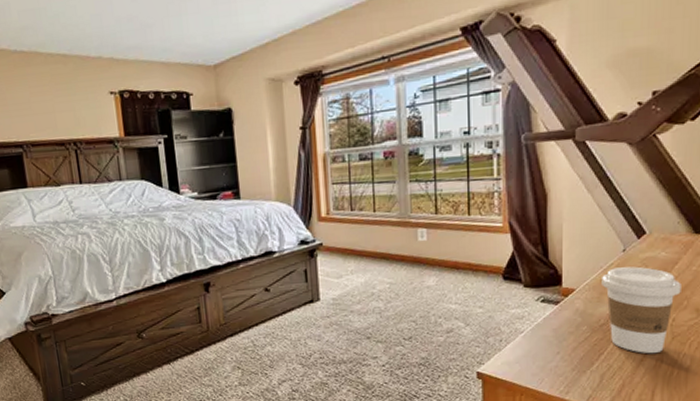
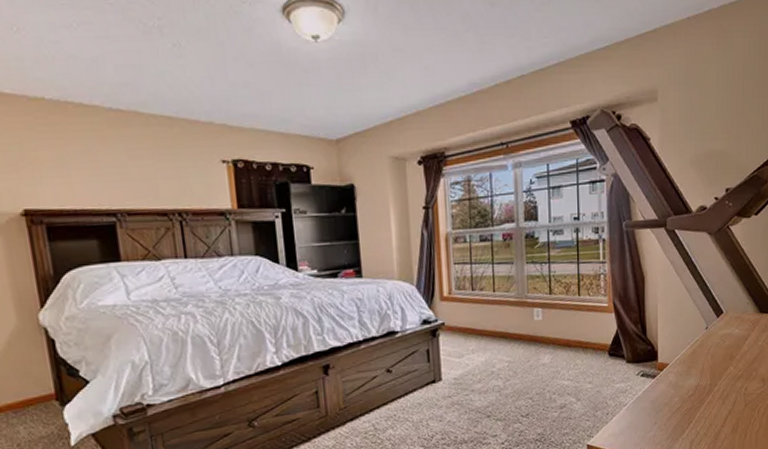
coffee cup: present [601,266,681,354] -> none [690,342,751,421]

